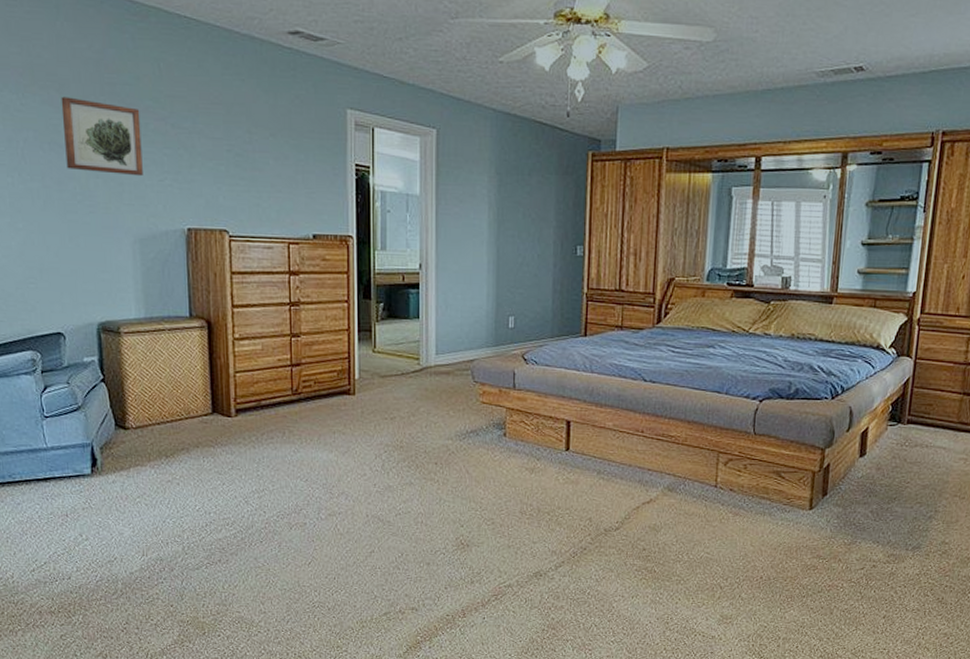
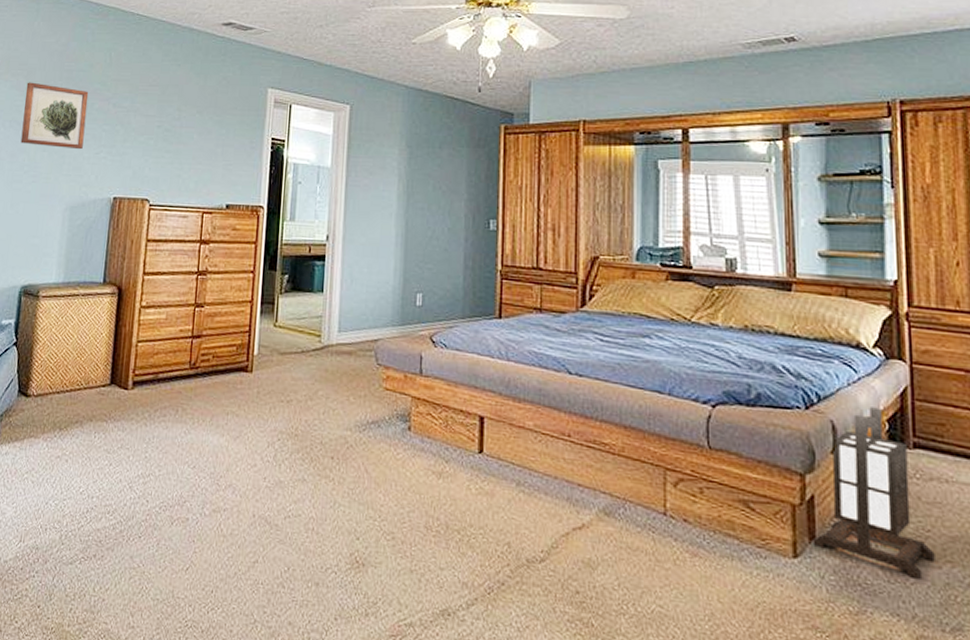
lantern: none [824,394,910,516] -> present [812,407,935,579]

